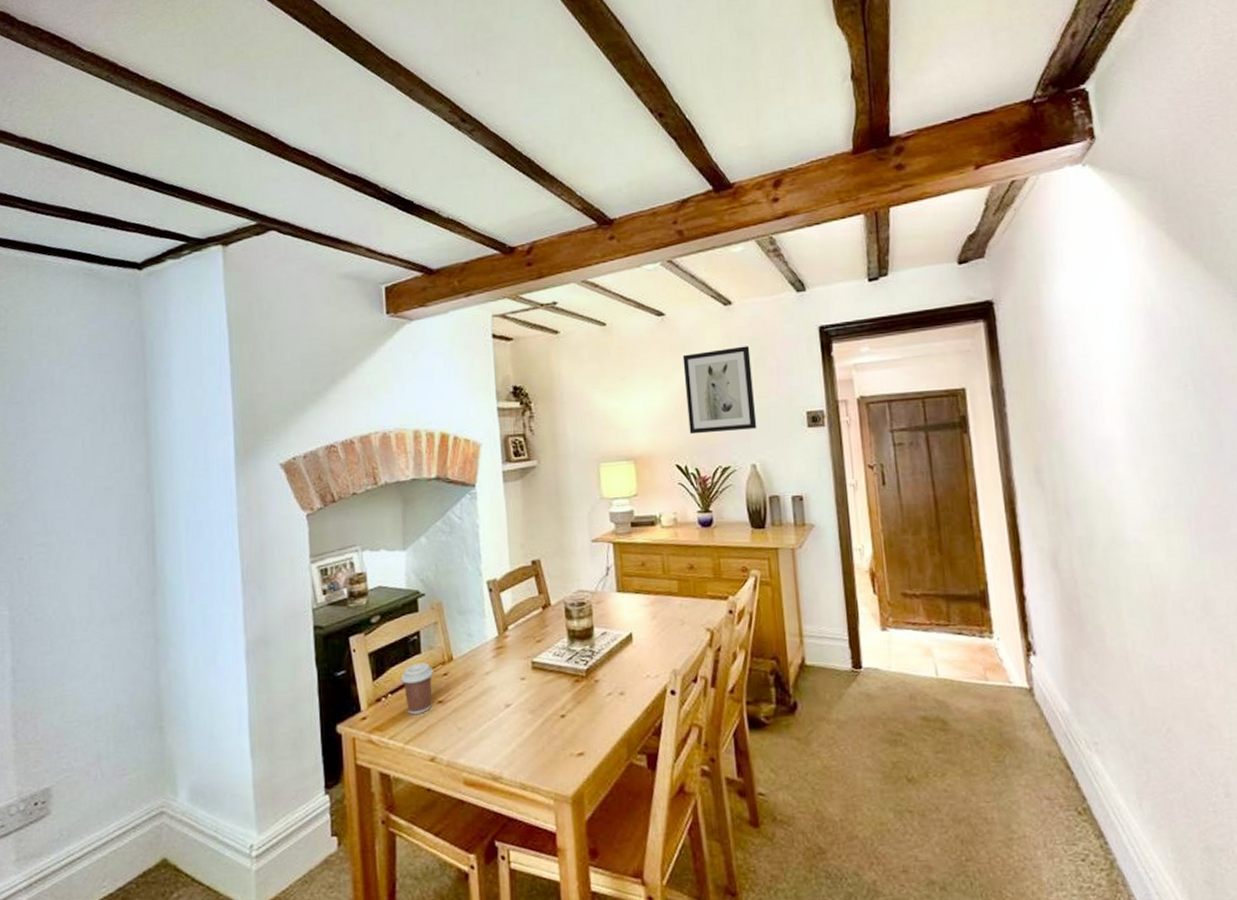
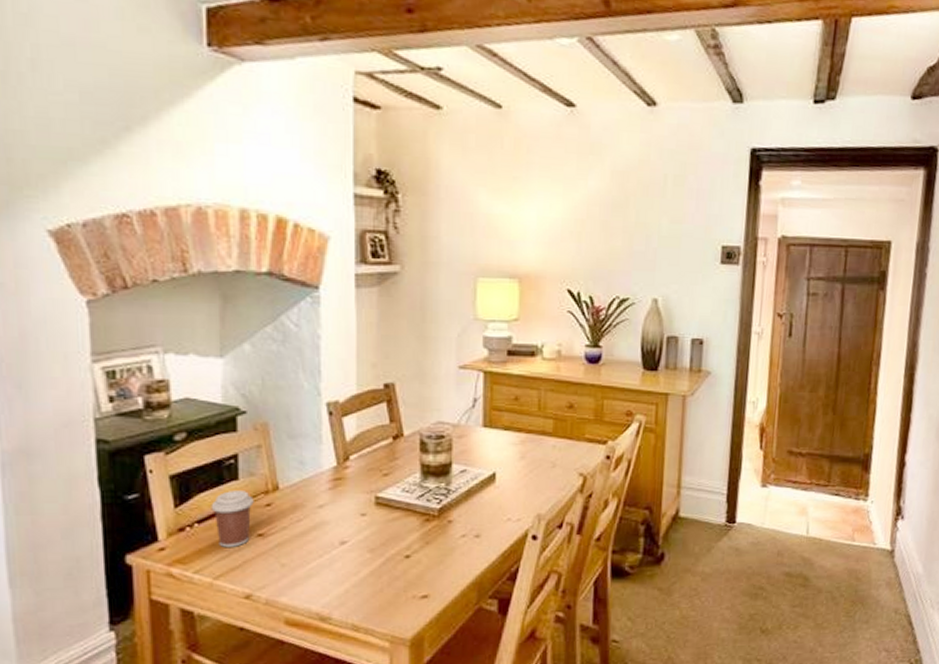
wall art: present [682,346,757,435] -> none [587,158,670,258]

